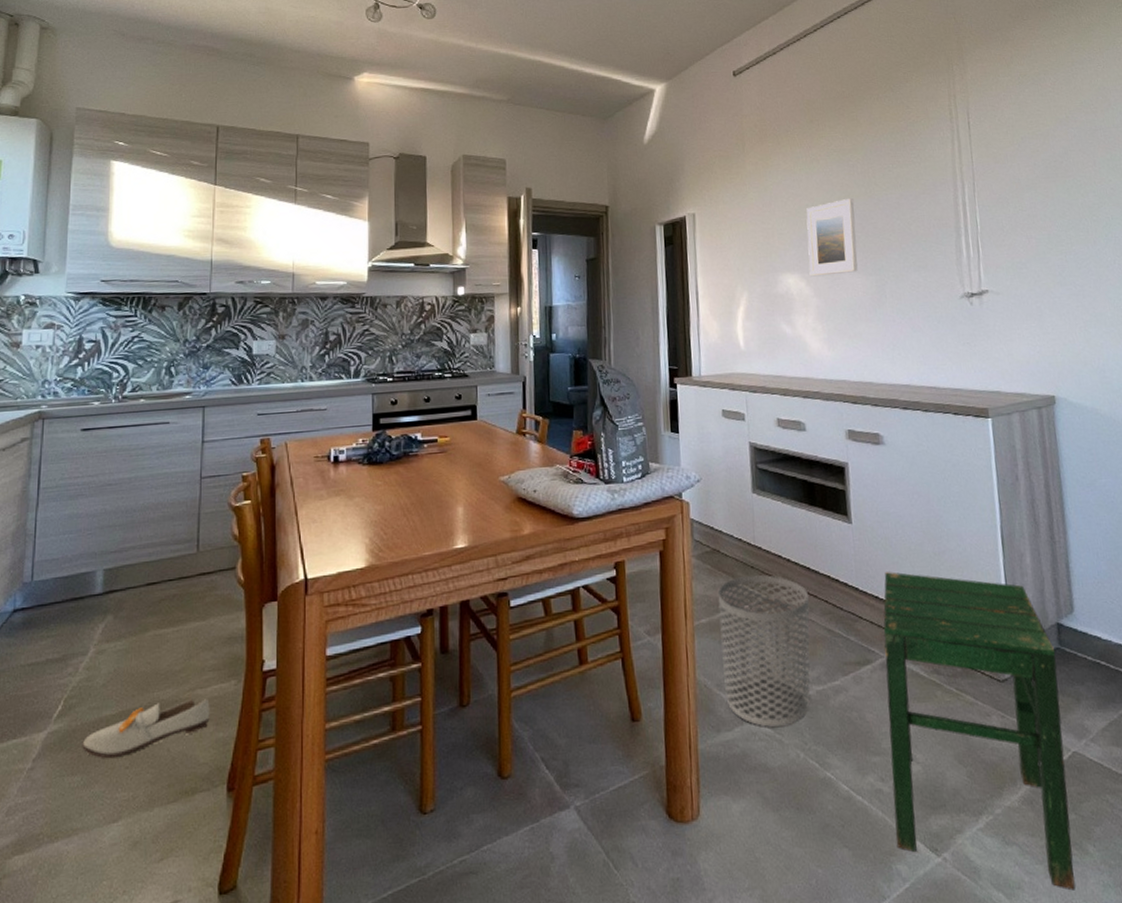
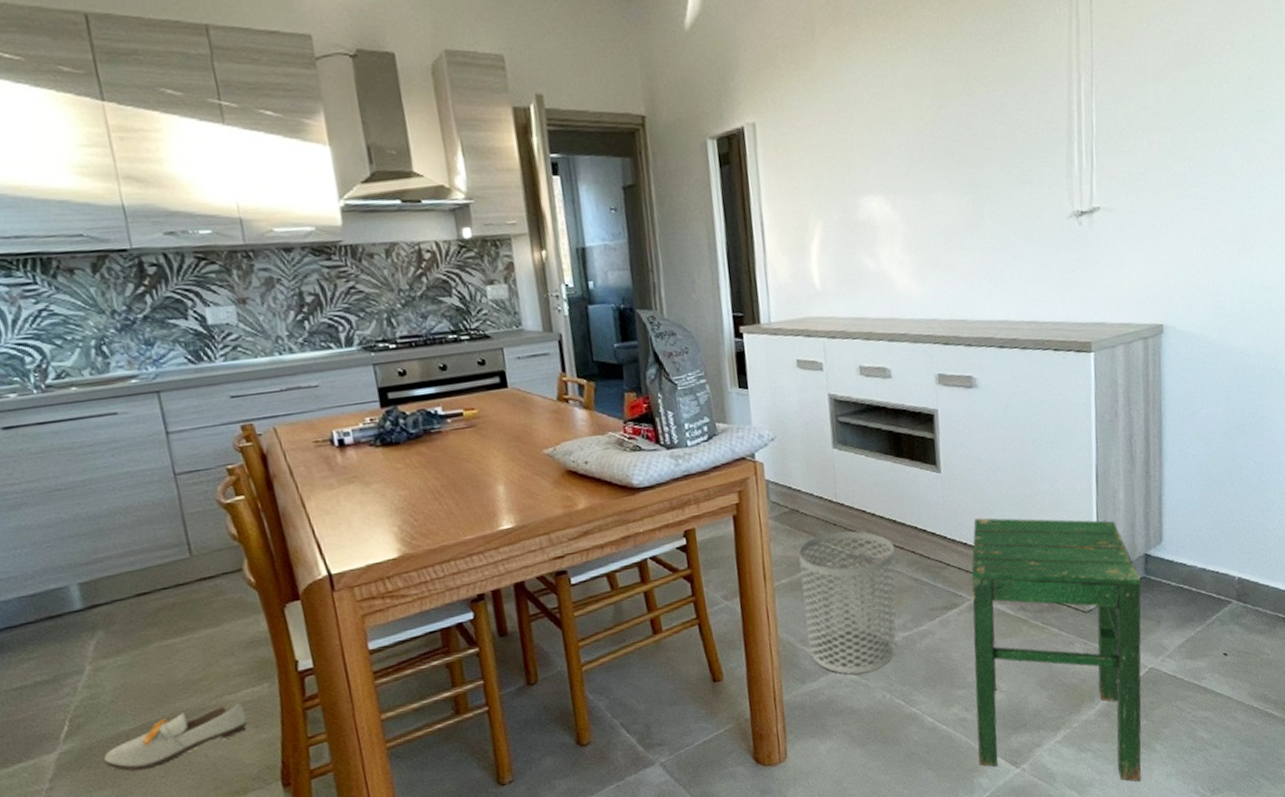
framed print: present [806,198,858,277] -> none [892,97,953,199]

